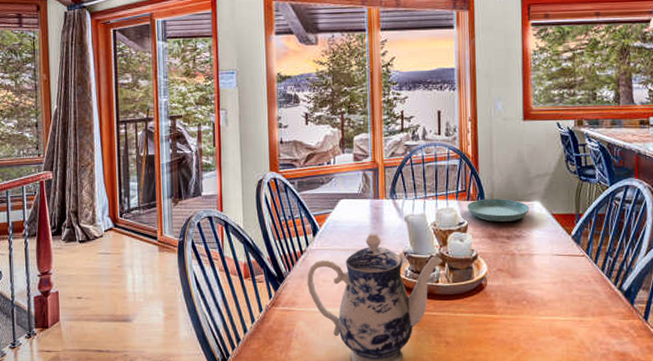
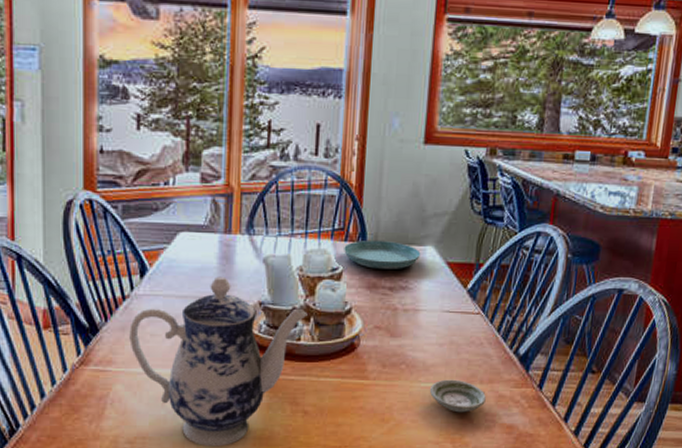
saucer: none [549,313,599,342] -> present [429,379,486,413]

